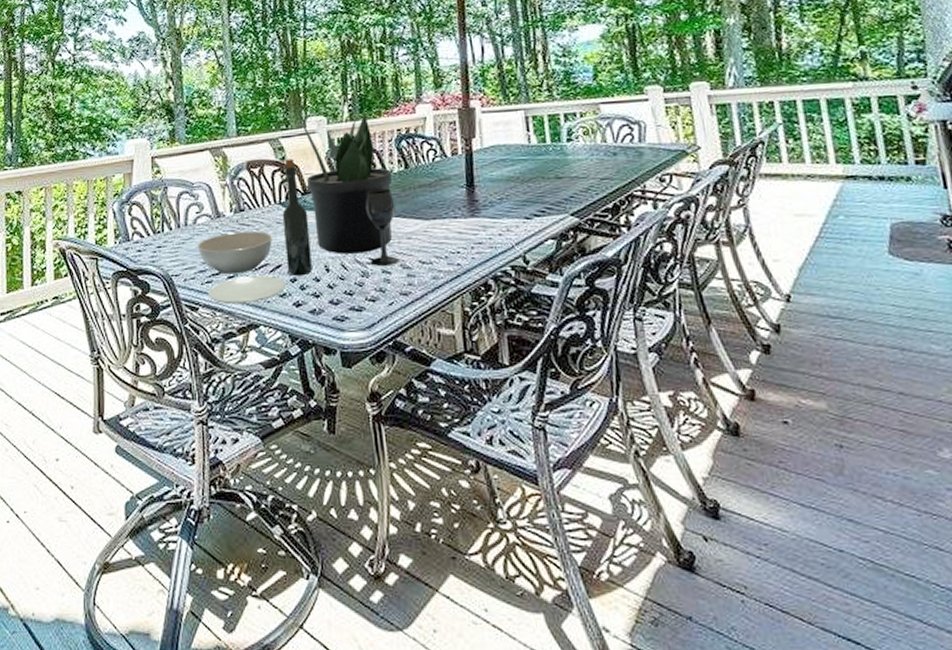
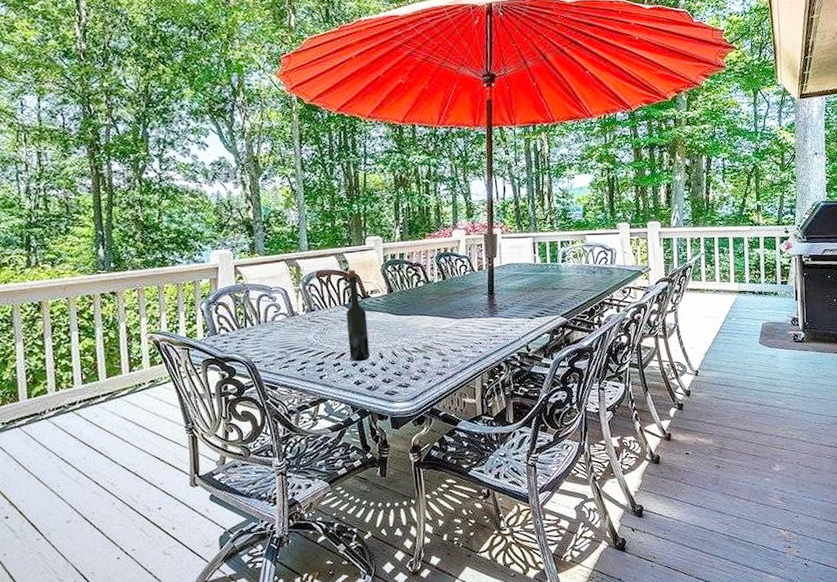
bowl: present [197,231,273,275] -> none [275,327,339,361]
plate: present [207,275,287,305] -> none [285,361,349,384]
planter: present [299,112,392,254] -> none [360,234,432,345]
wine glass: present [364,188,399,266] -> none [411,294,436,353]

